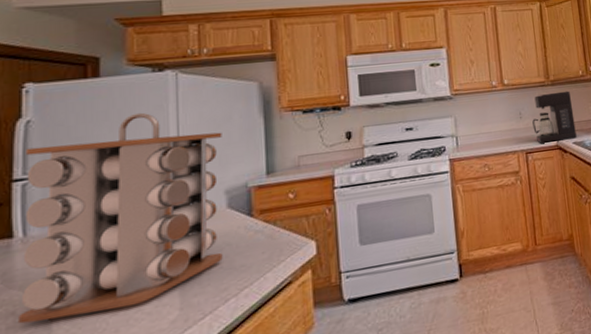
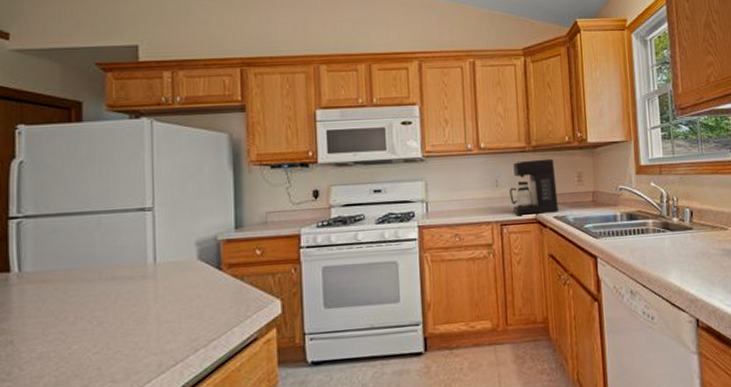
spice rack: present [19,112,223,324] -> none [16,159,194,353]

